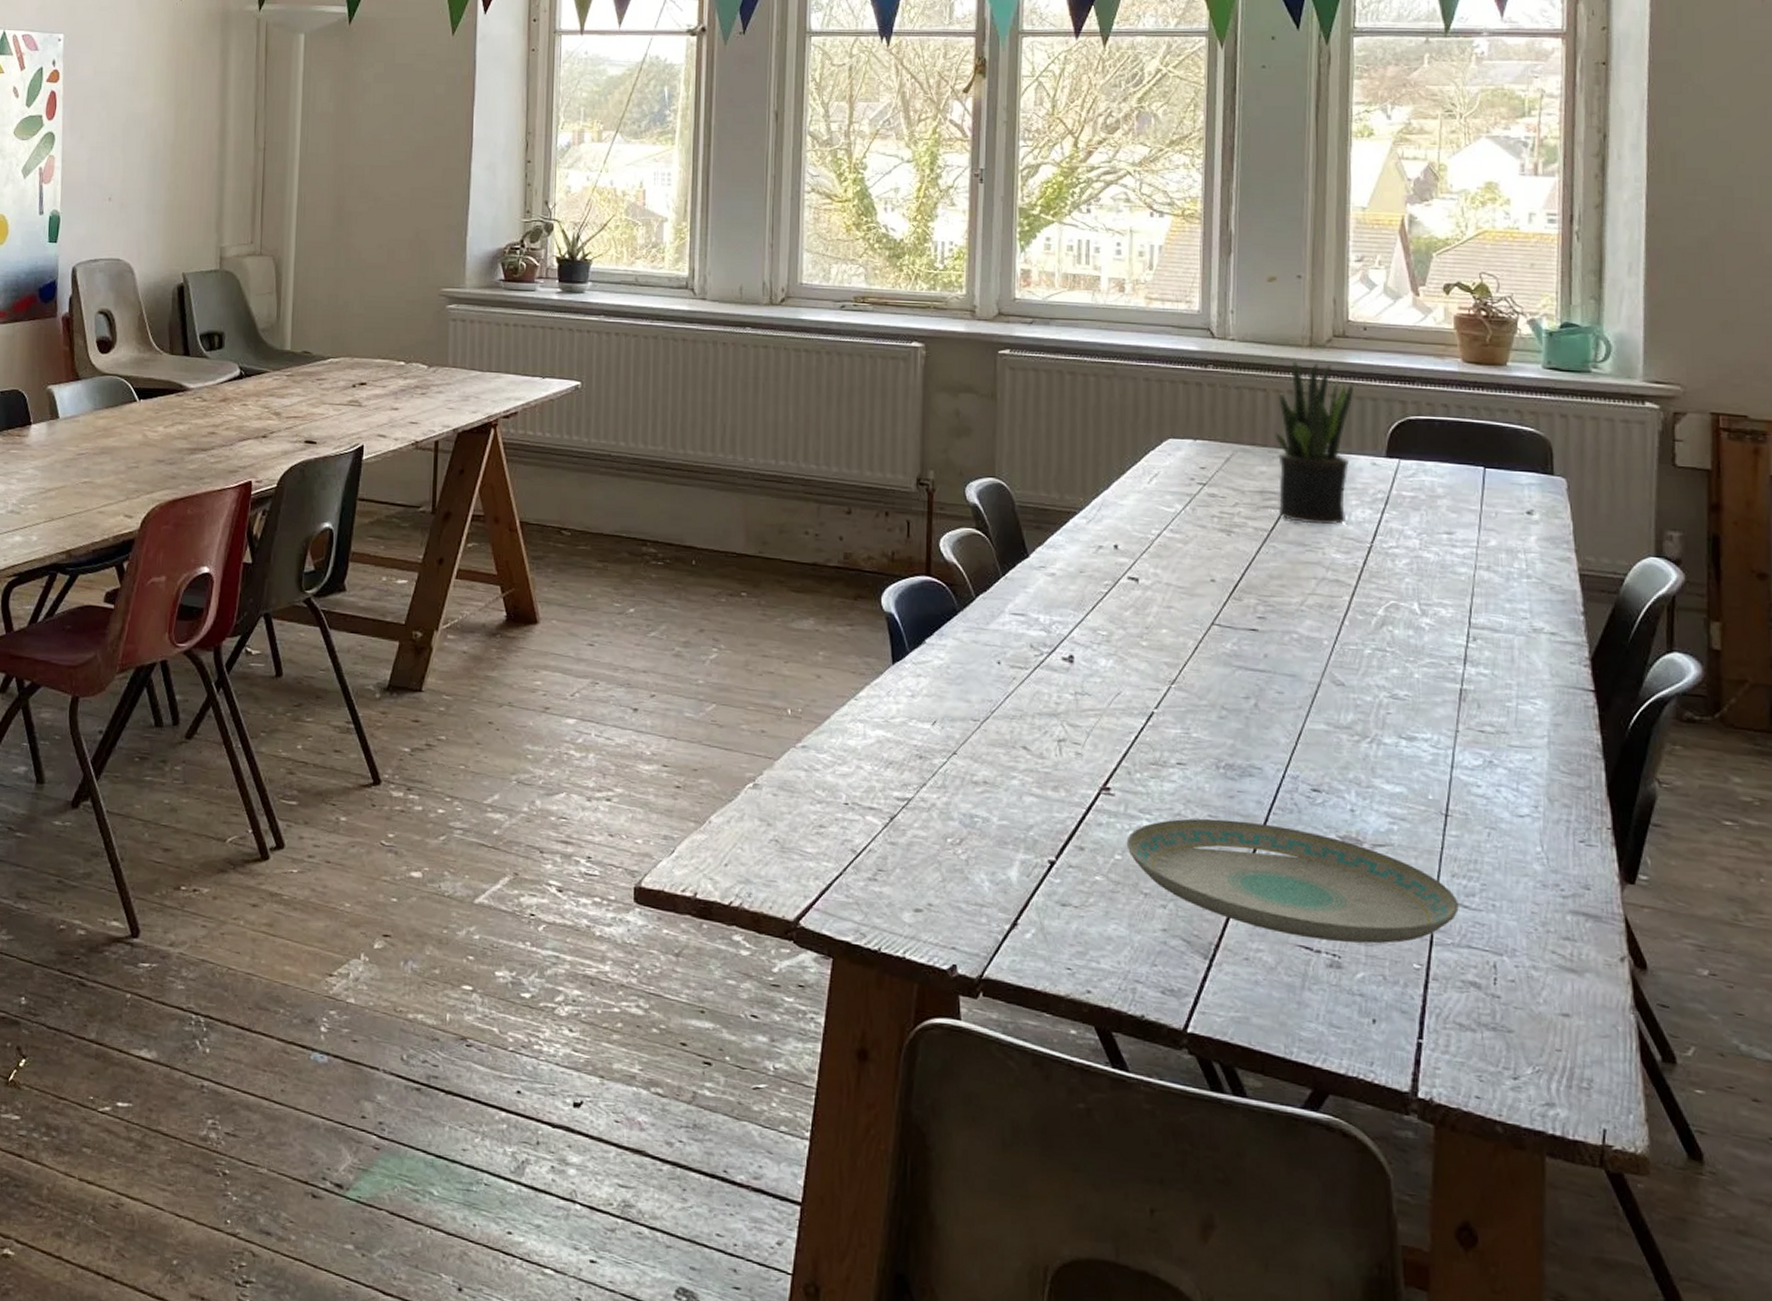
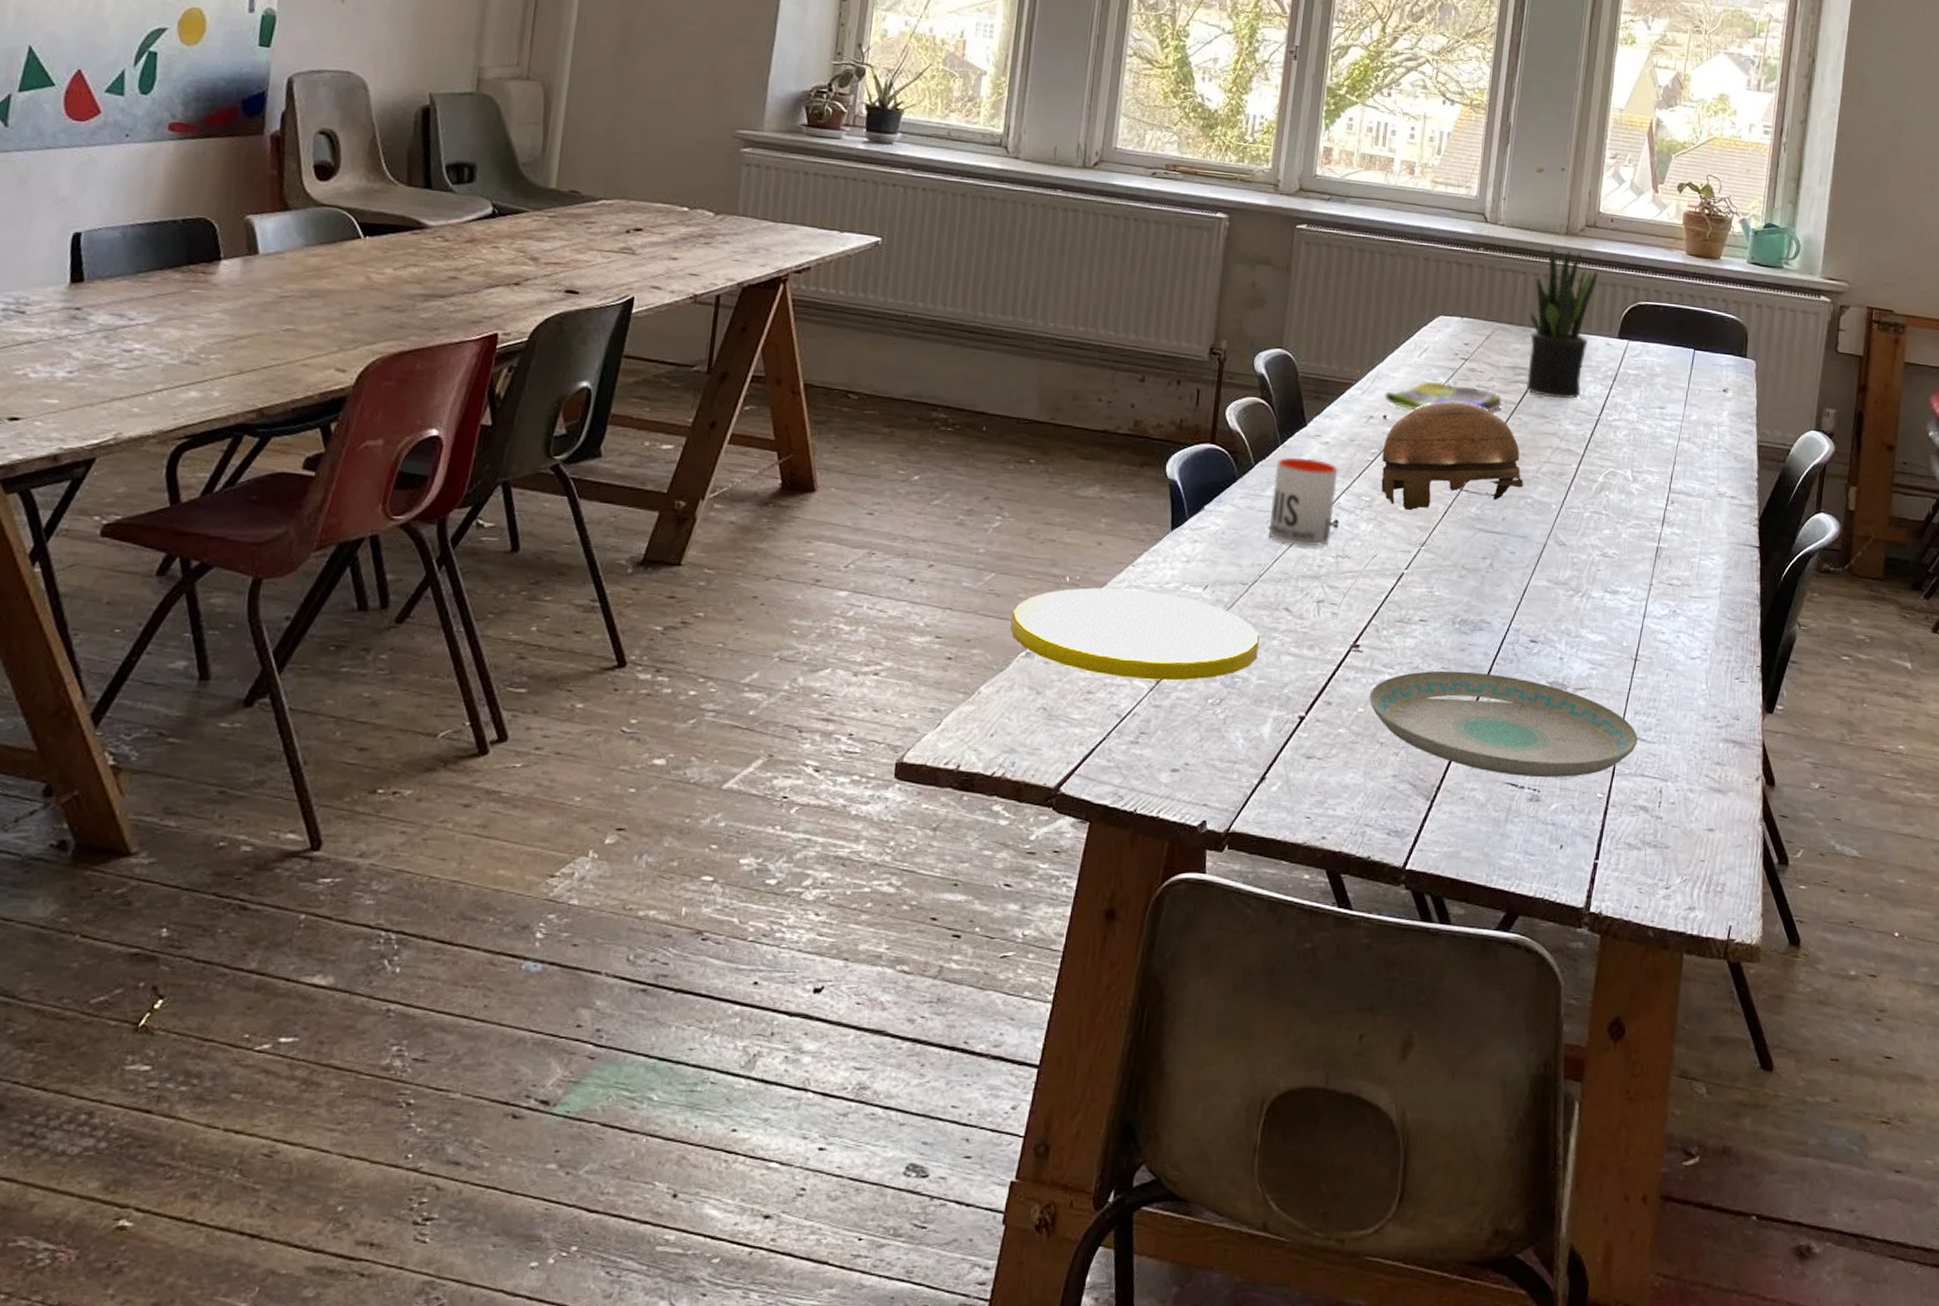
plate: none [736,720,997,818] -> present [1010,587,1259,681]
mug: none [997,589,1068,682] -> present [1268,457,1338,546]
dish towel: none [1113,508,1253,540] -> present [1384,380,1503,412]
decorative bowl: none [1117,529,1287,645] -> present [1381,401,1524,510]

